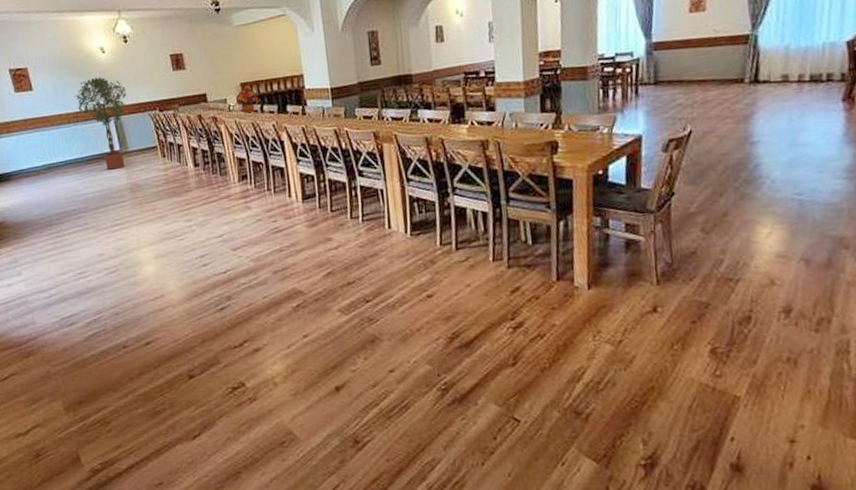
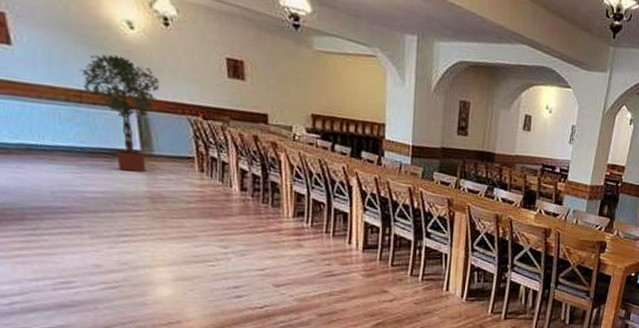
flower arrangement: present [235,85,259,114] -> none [303,118,331,149]

